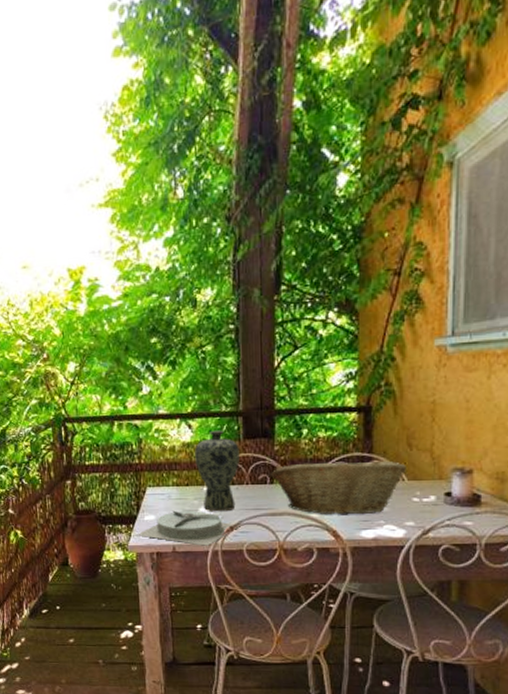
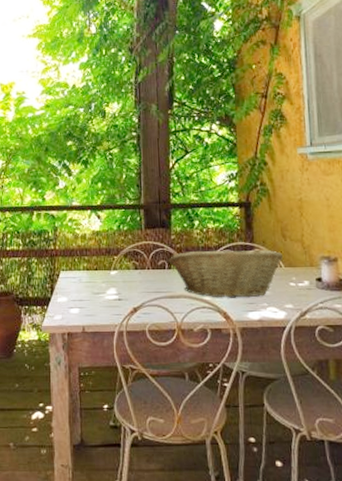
plate: present [136,510,240,546] -> none [50,292,143,327]
vase: present [195,430,240,512] -> none [103,220,142,294]

